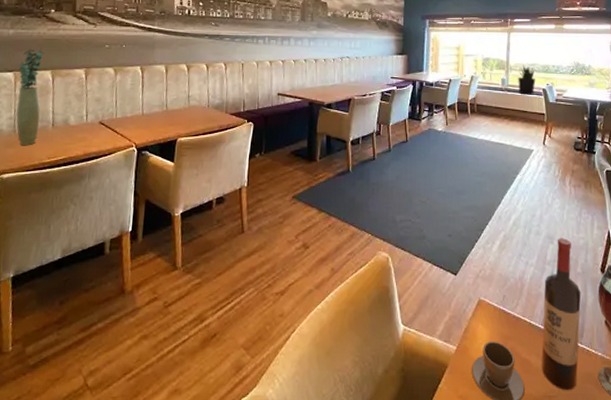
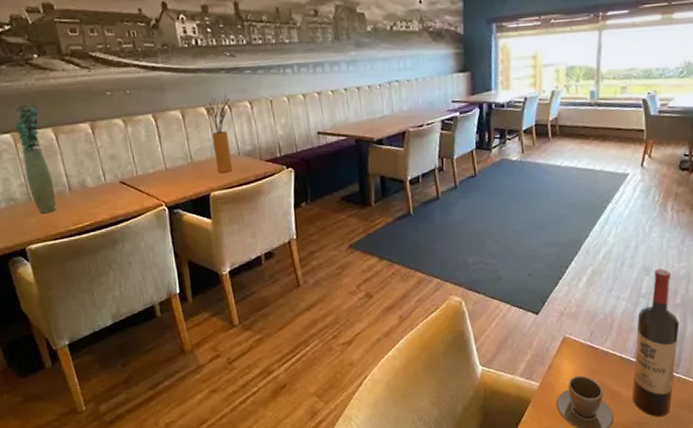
vase: none [187,56,208,122] -> present [207,95,233,173]
planter: present [518,64,536,95] -> none [611,70,634,109]

